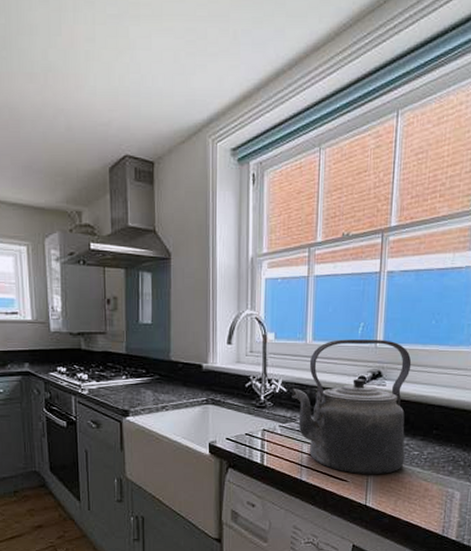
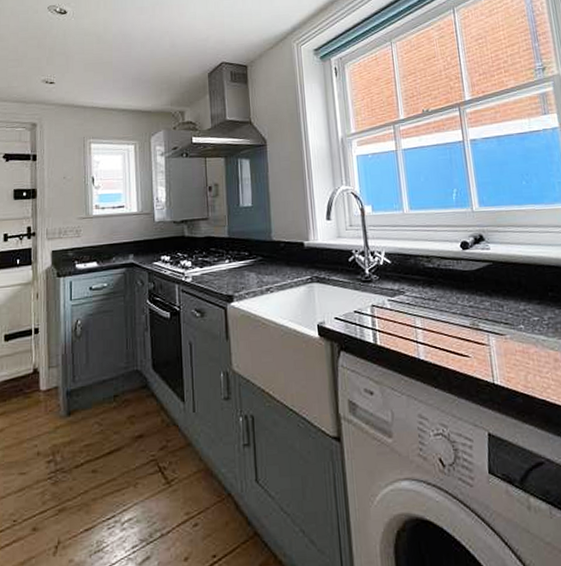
kettle: present [292,339,412,475] -> none [396,203,526,348]

